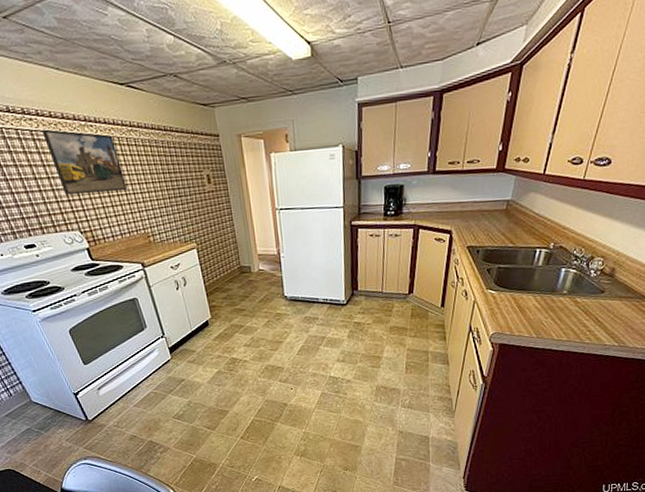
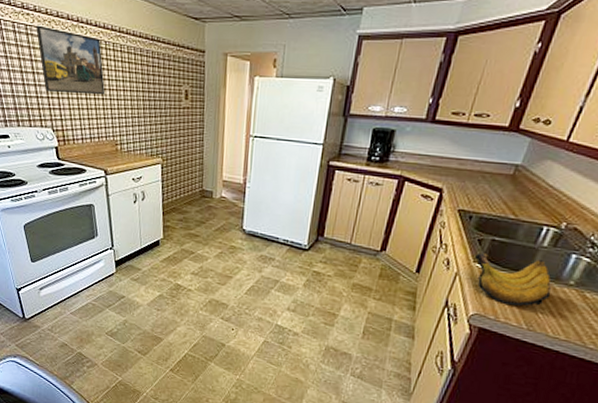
banana bunch: none [487,277,551,320] -> present [475,253,551,306]

